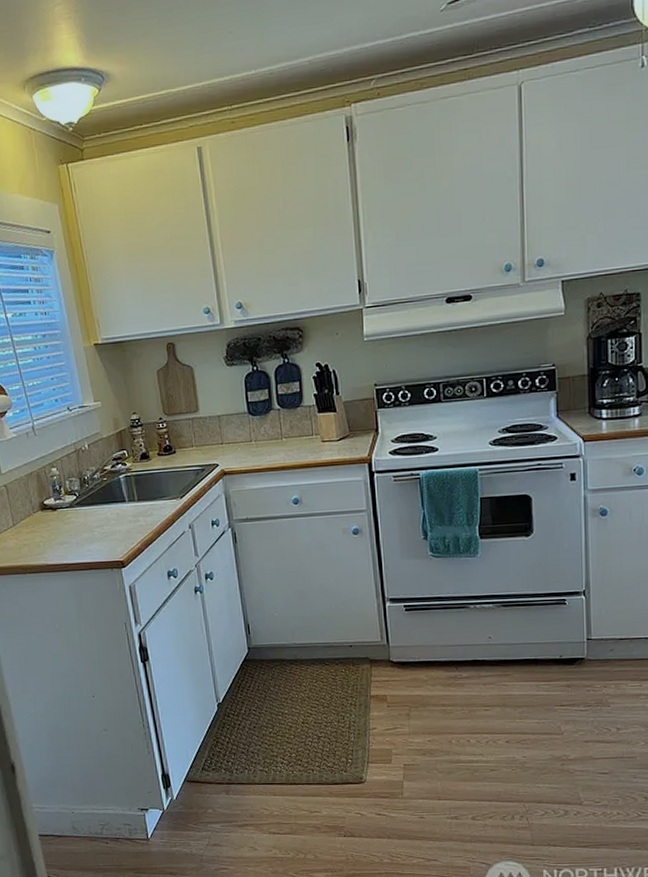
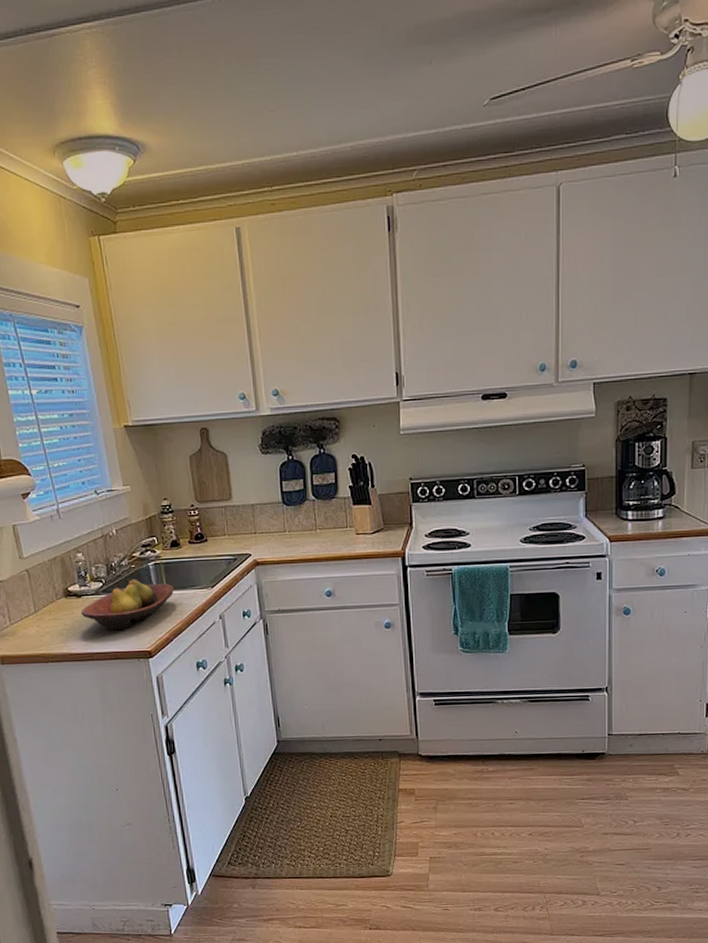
fruit bowl: none [56,491,145,542] -> present [80,579,174,631]

